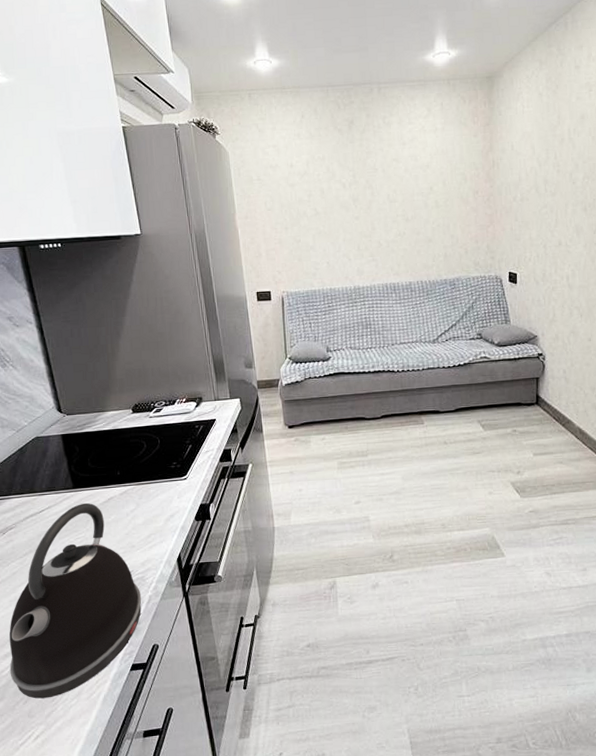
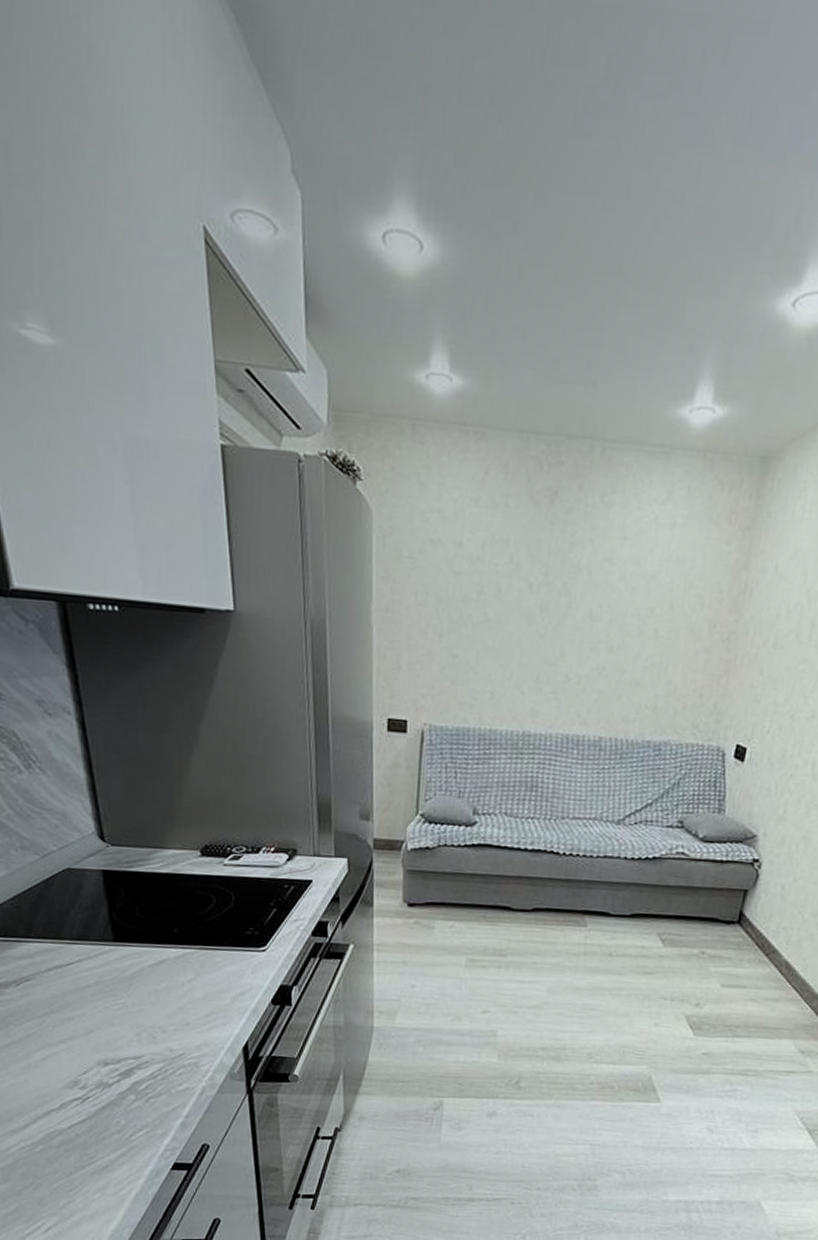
kettle: present [9,502,142,699] -> none [17,961,193,1188]

